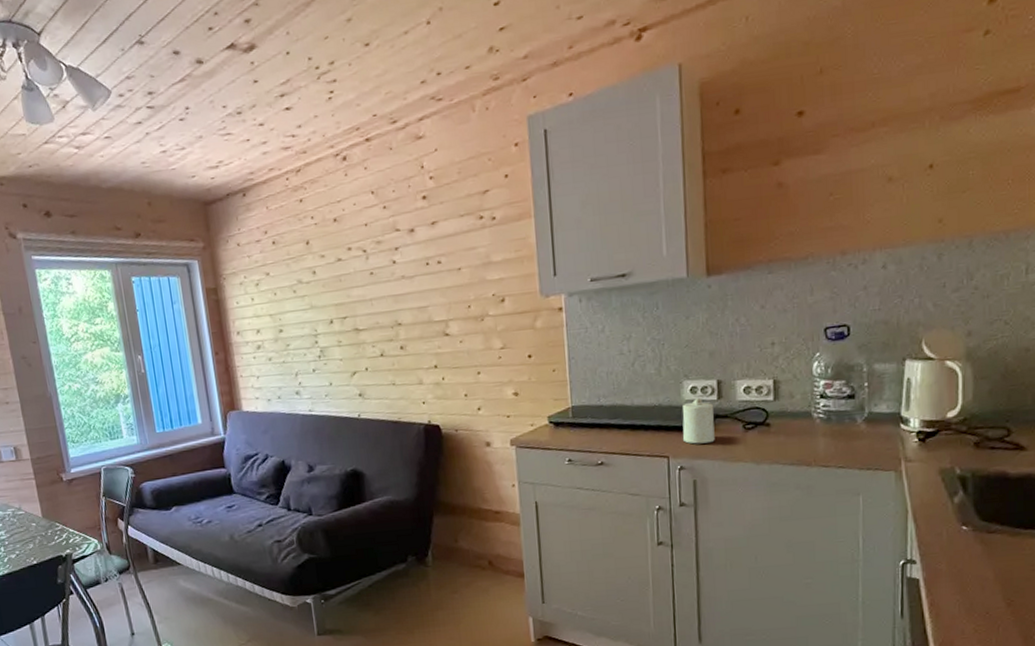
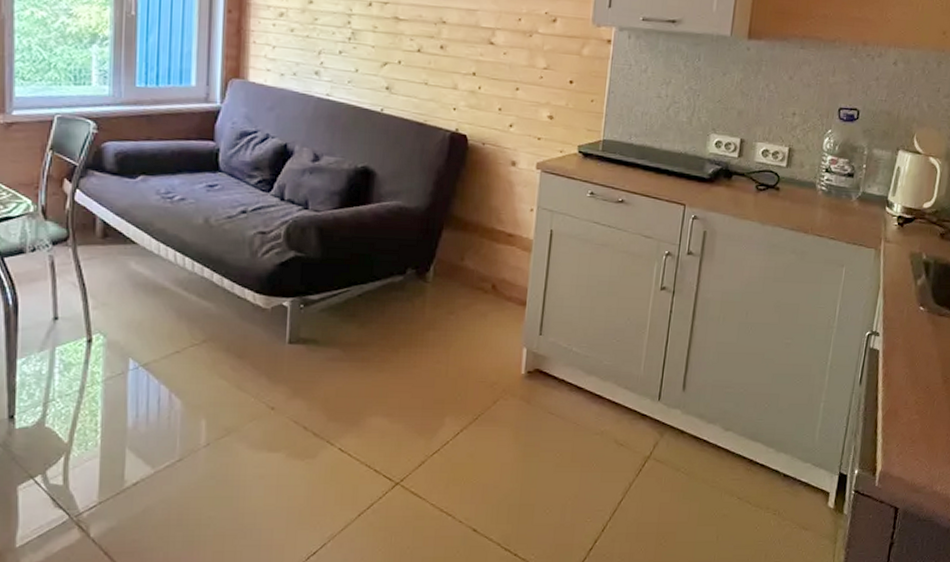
candle: present [682,398,715,444] -> none [701,153,734,198]

